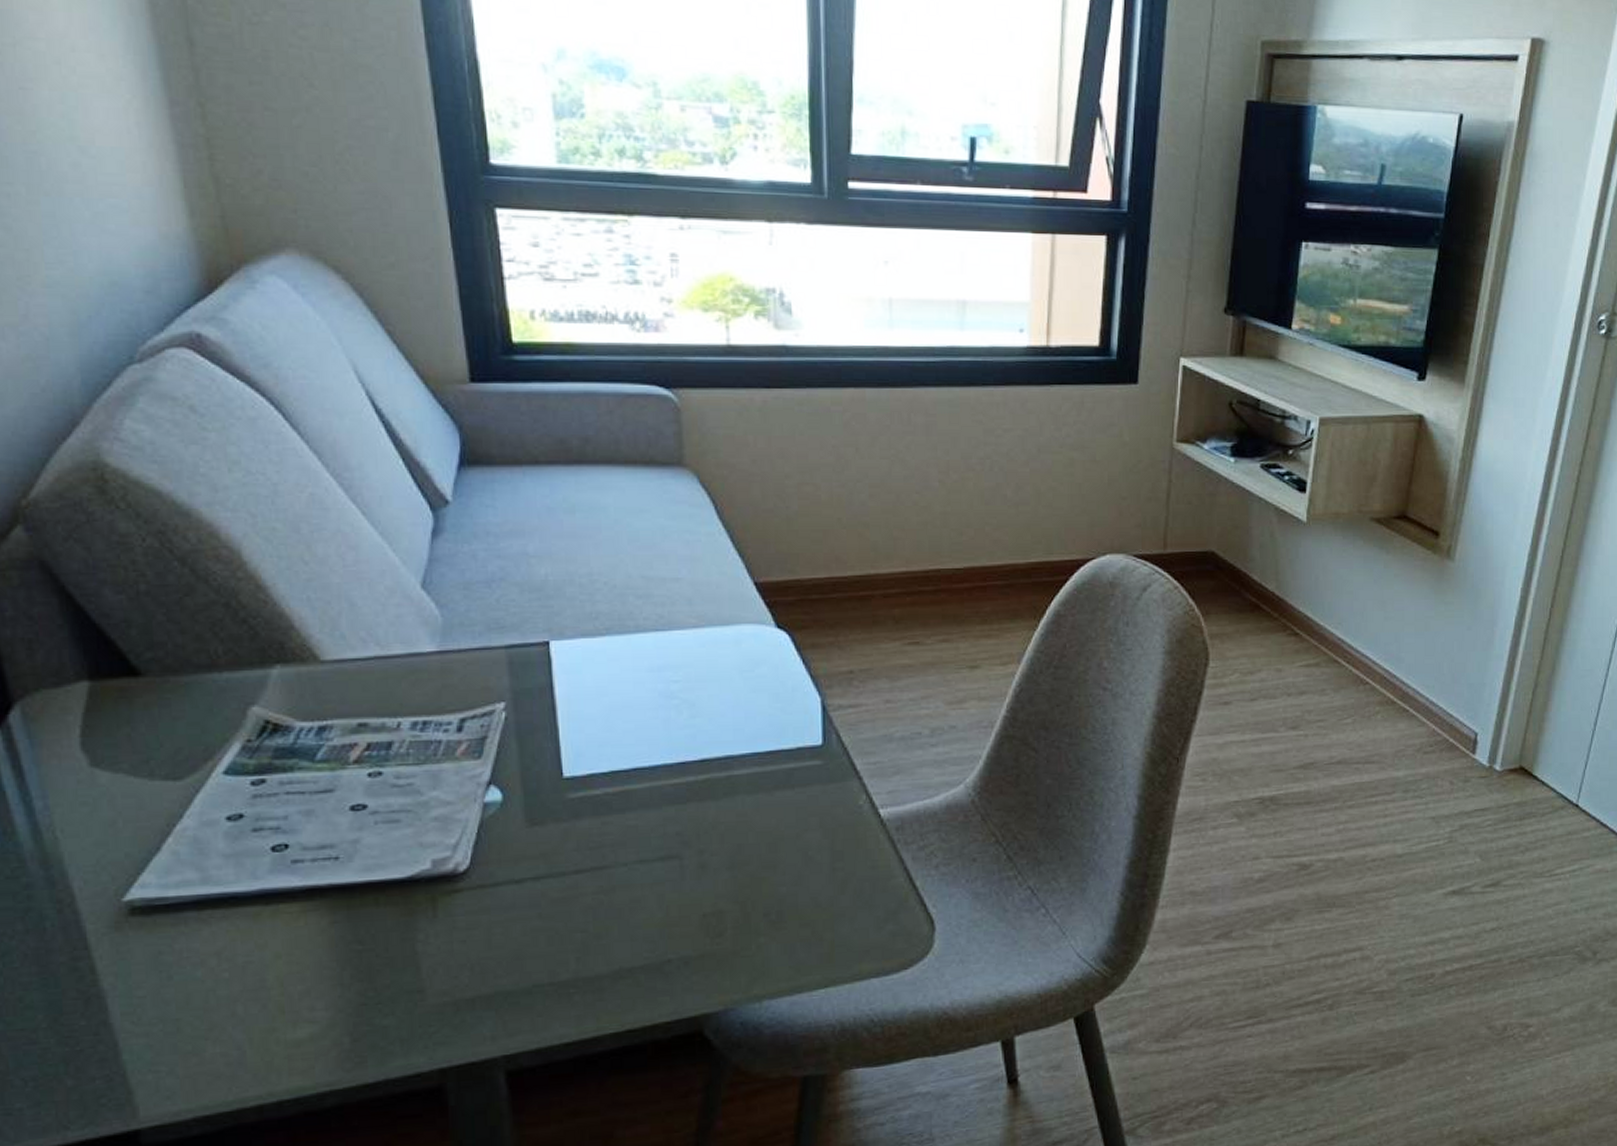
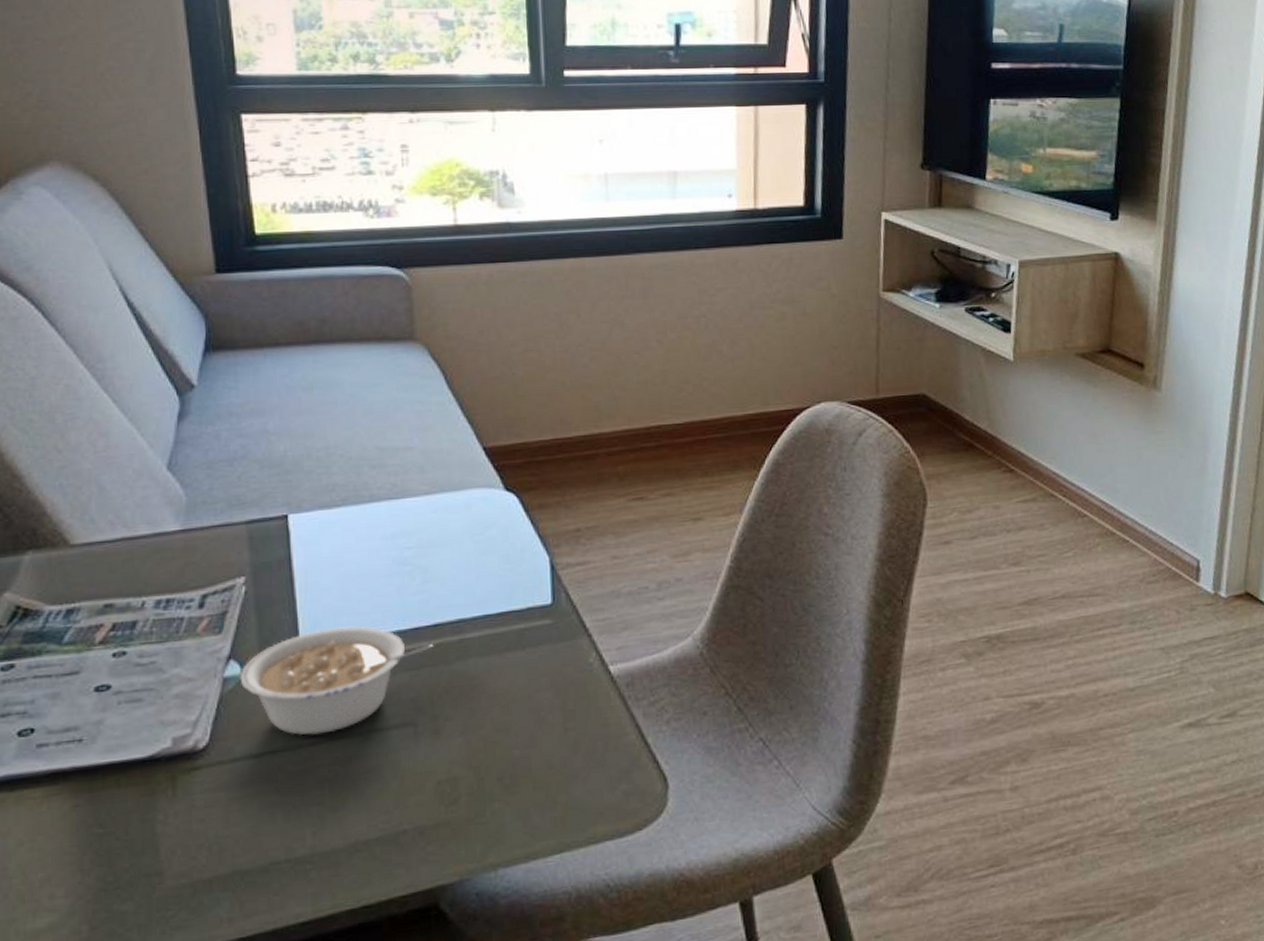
legume: none [500,757,700,864] -> present [239,626,433,736]

